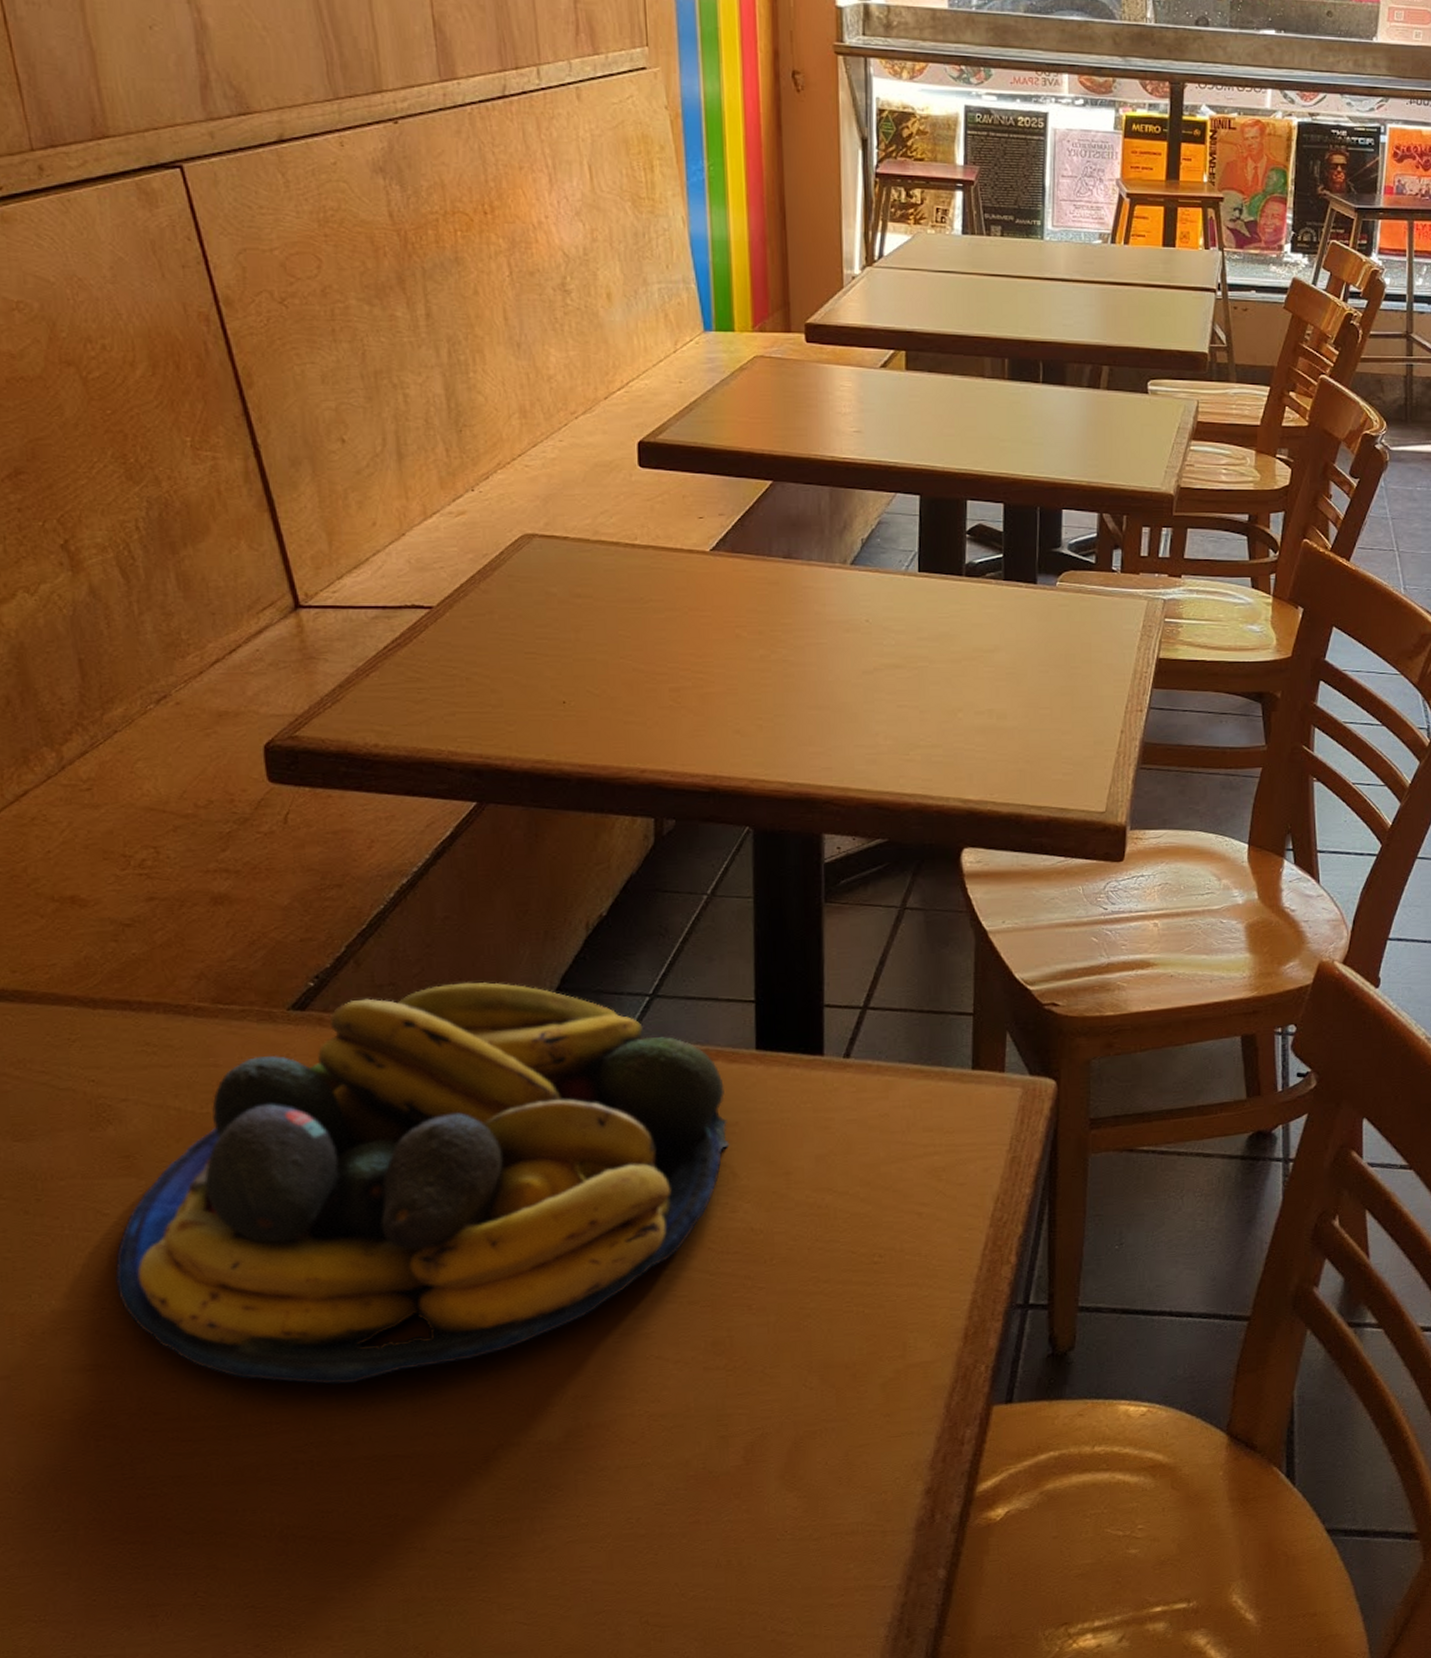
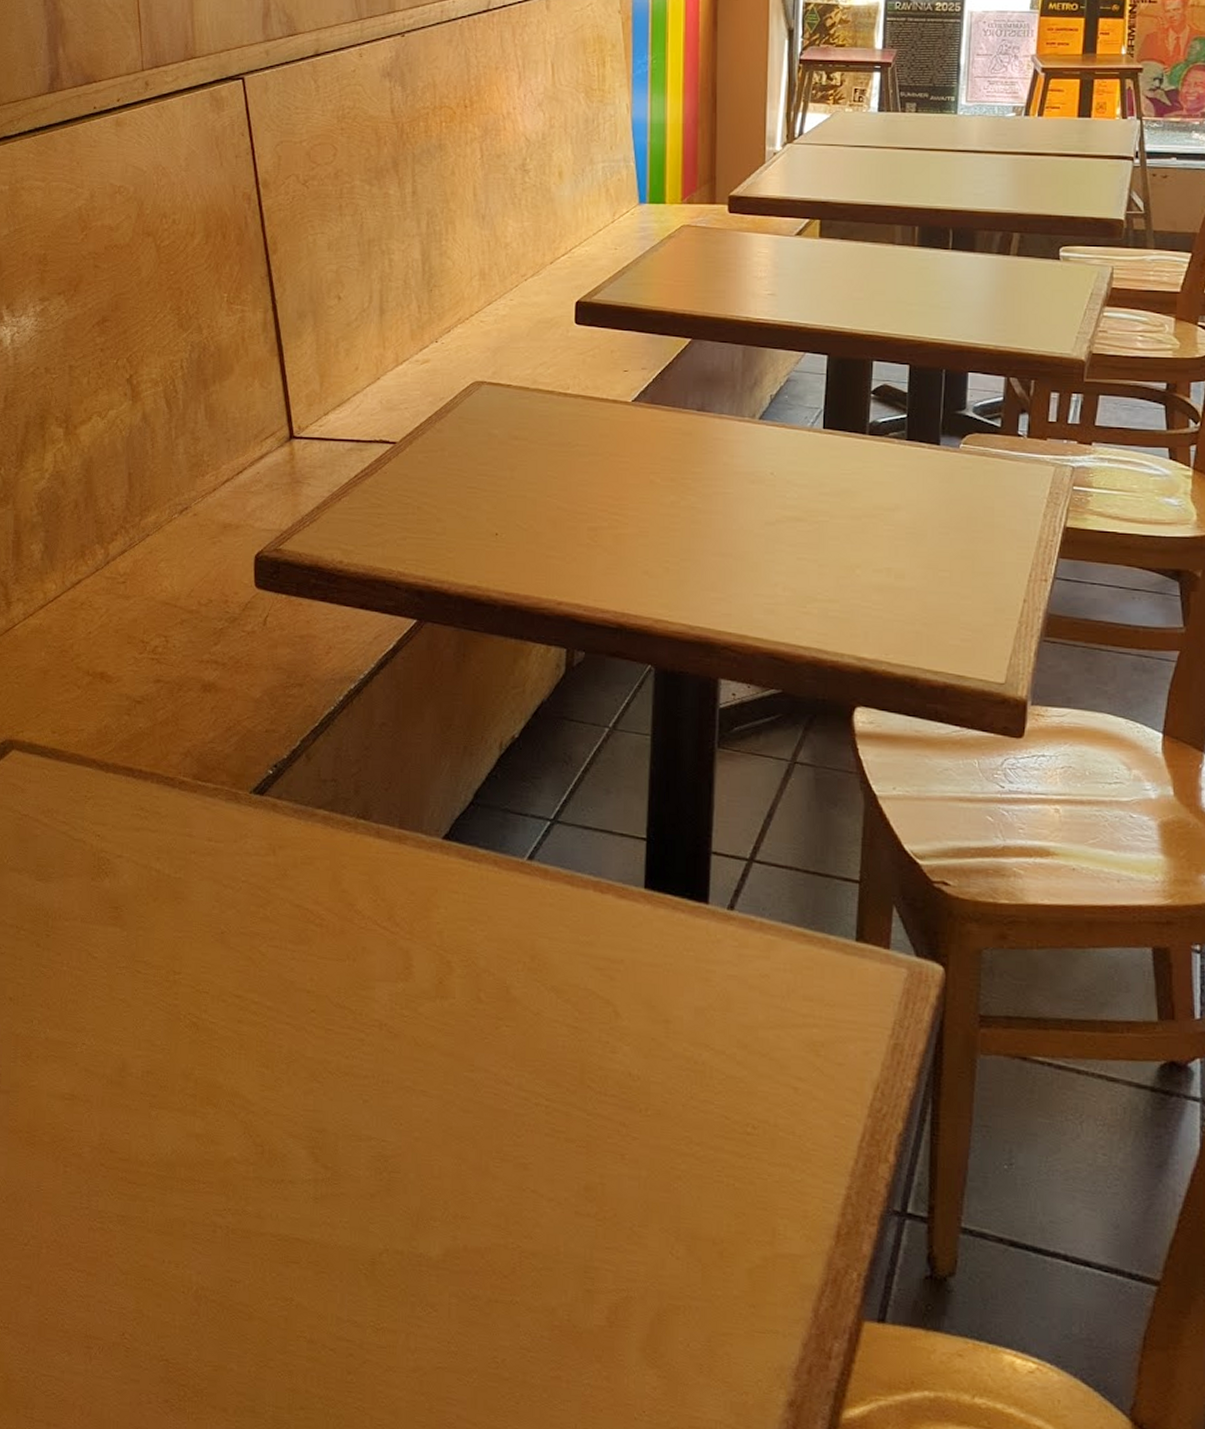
fruit bowl: present [115,982,730,1384] -> none [95,786,614,1158]

